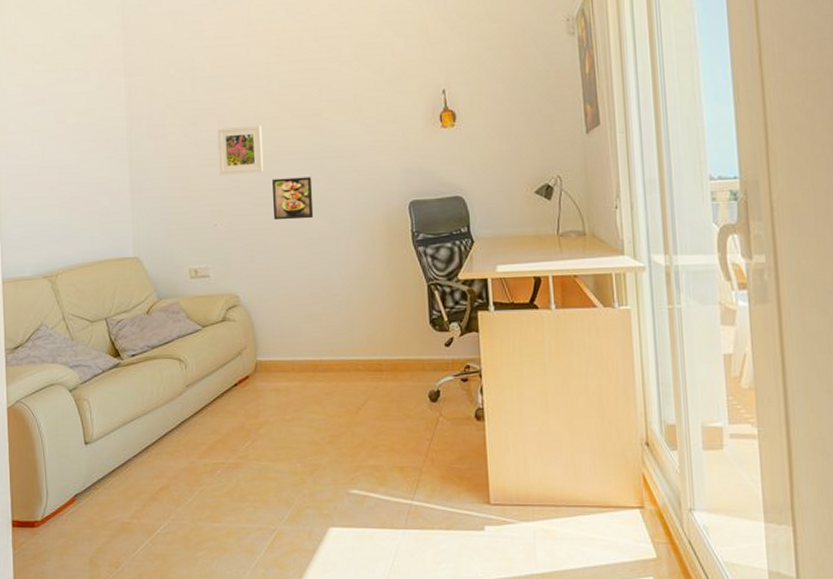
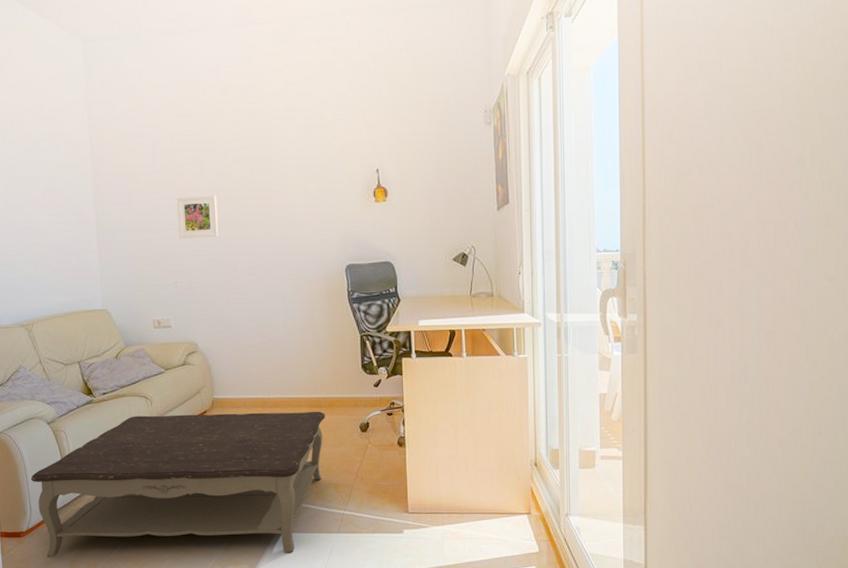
coffee table: none [48,376,388,554] -> present [30,411,325,557]
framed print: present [272,177,314,221] -> none [226,242,263,279]

